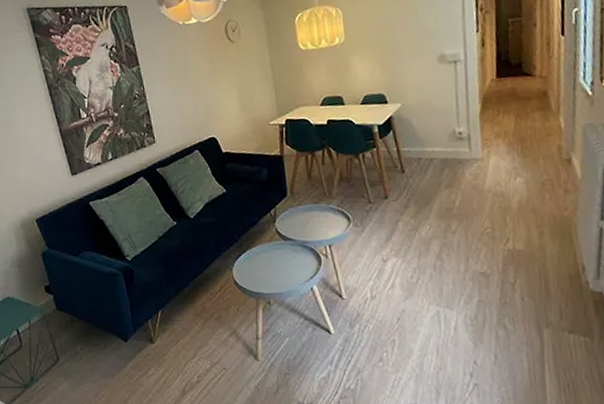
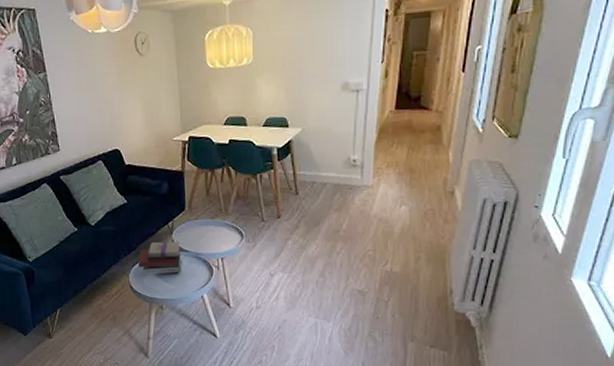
books: none [241,230,289,268] -> present [138,242,182,275]

